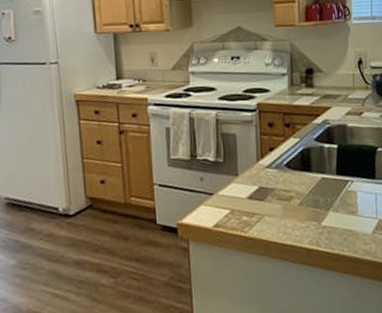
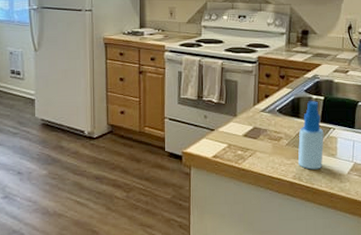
spray bottle: none [312,150,343,232] -> present [298,101,324,170]

